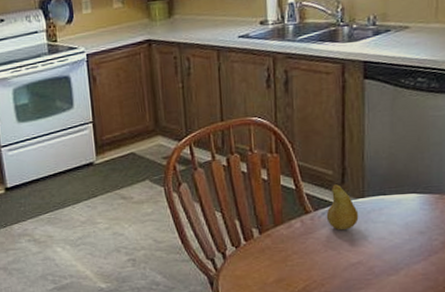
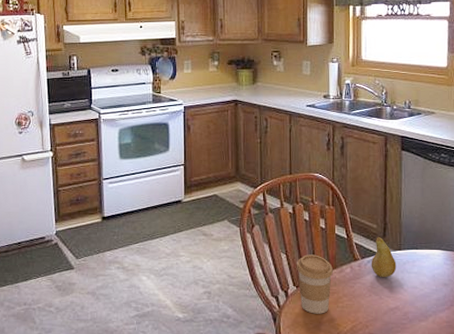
coffee cup: none [234,210,279,275] -> present [296,254,333,314]

